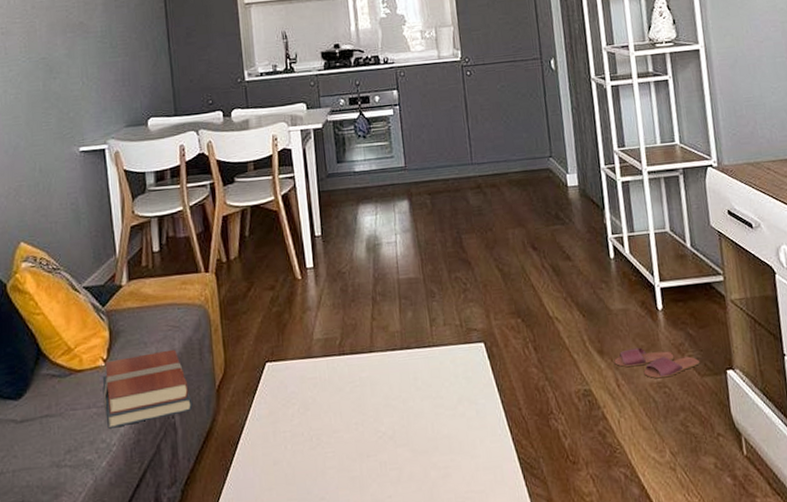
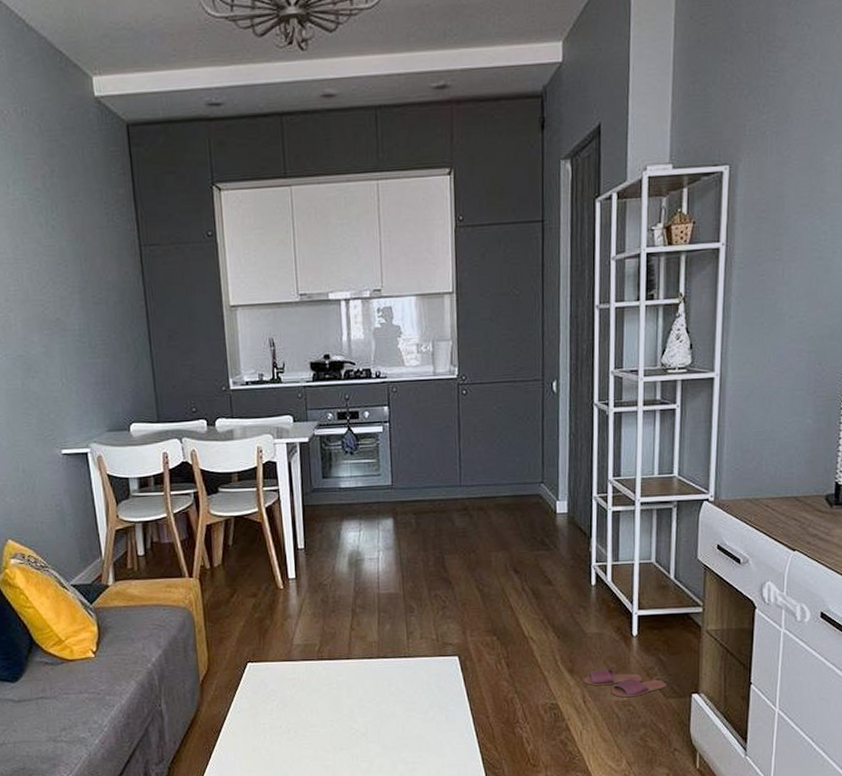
books: present [102,349,193,429] -> none [92,646,178,712]

